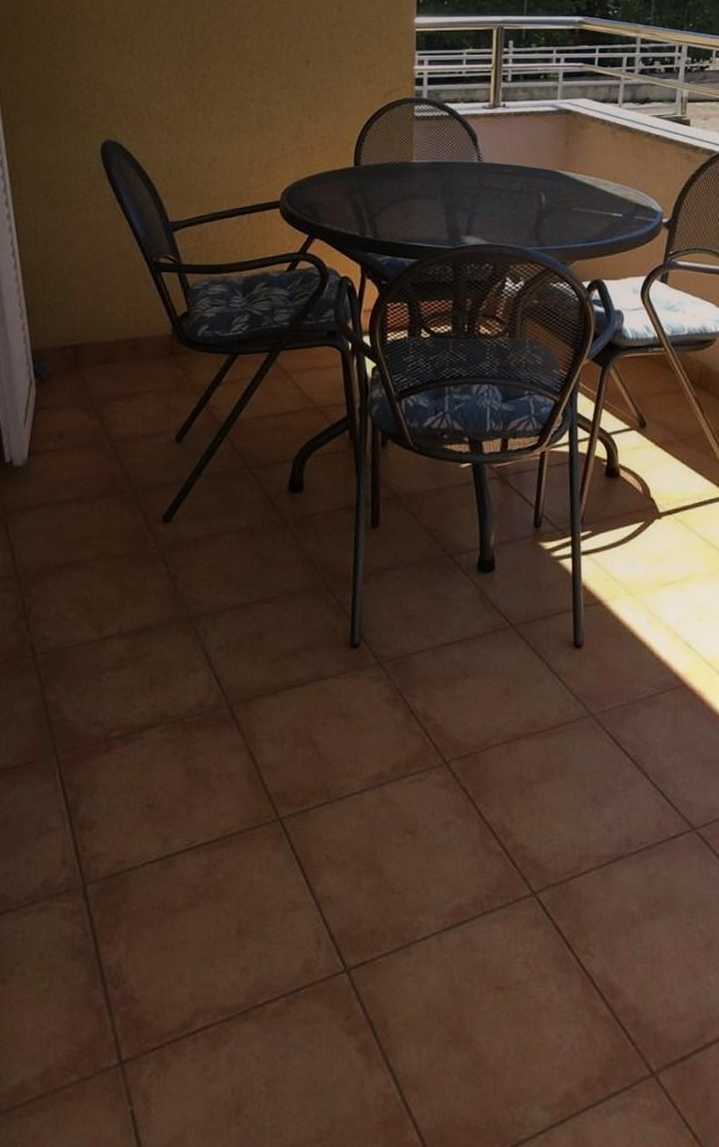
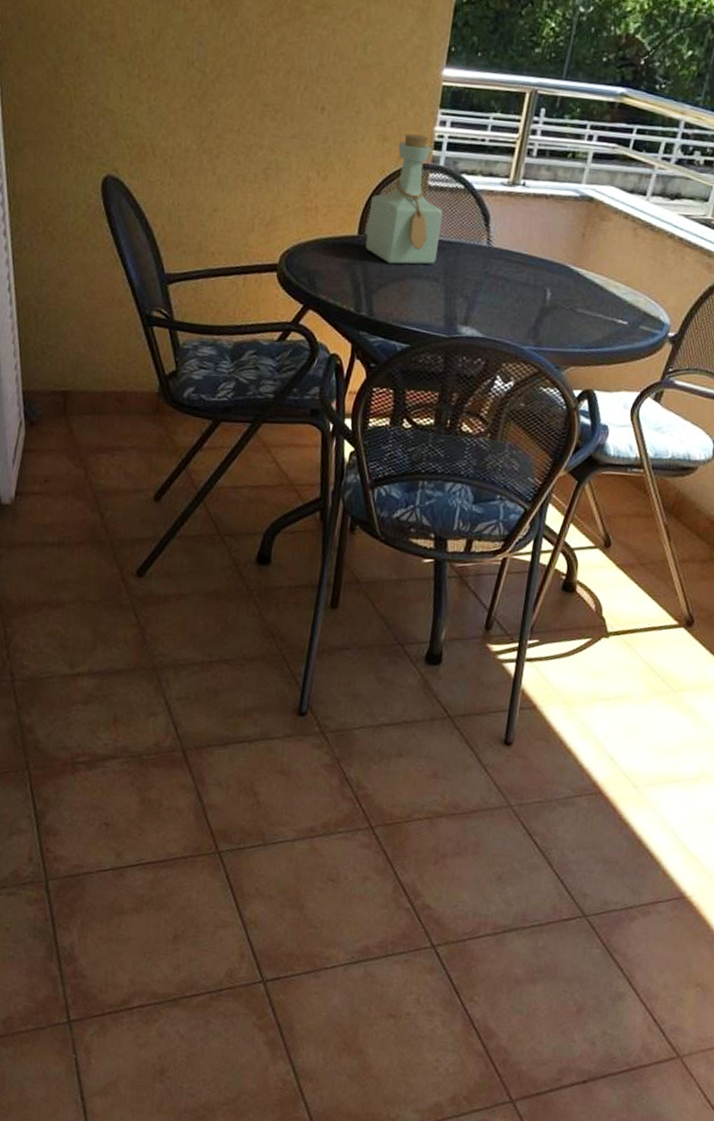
bottle: none [362,74,433,188] -> present [365,133,443,265]

